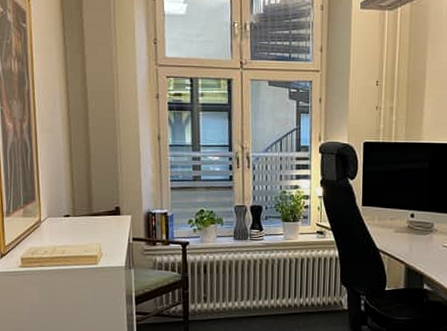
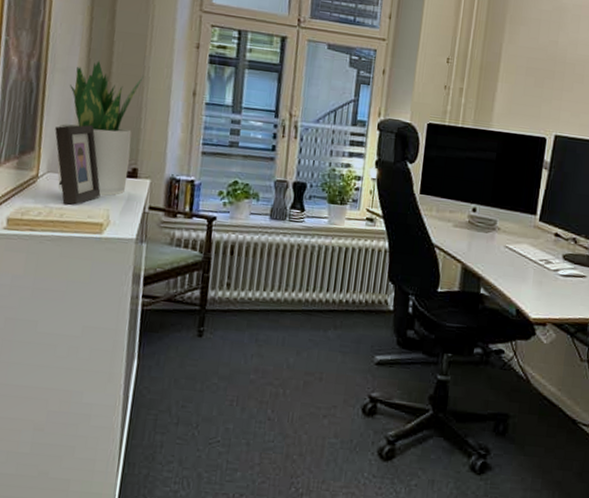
picture frame: none [49,173,92,243] -> present [55,124,101,205]
planter: none [53,118,116,233] -> present [57,61,144,197]

